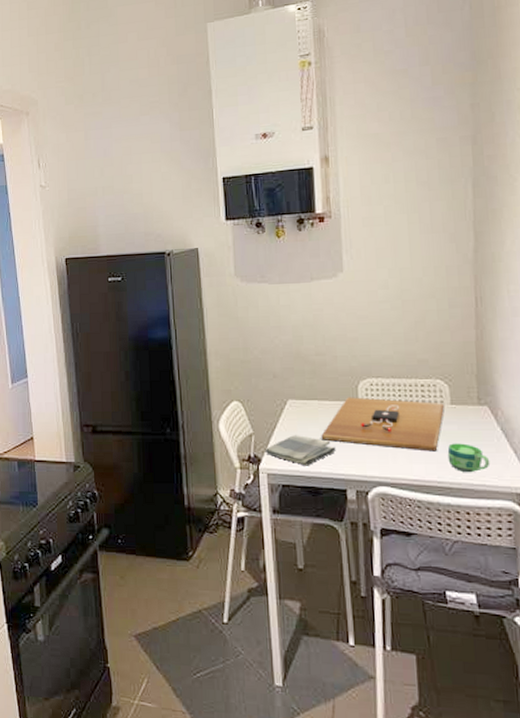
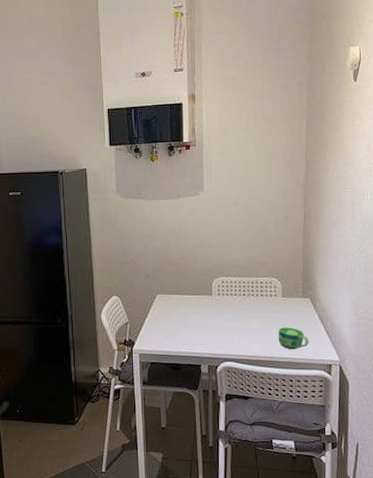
dish towel: present [265,435,336,466] -> none [138,323,194,347]
cutting board: present [321,397,445,452] -> none [182,292,278,334]

